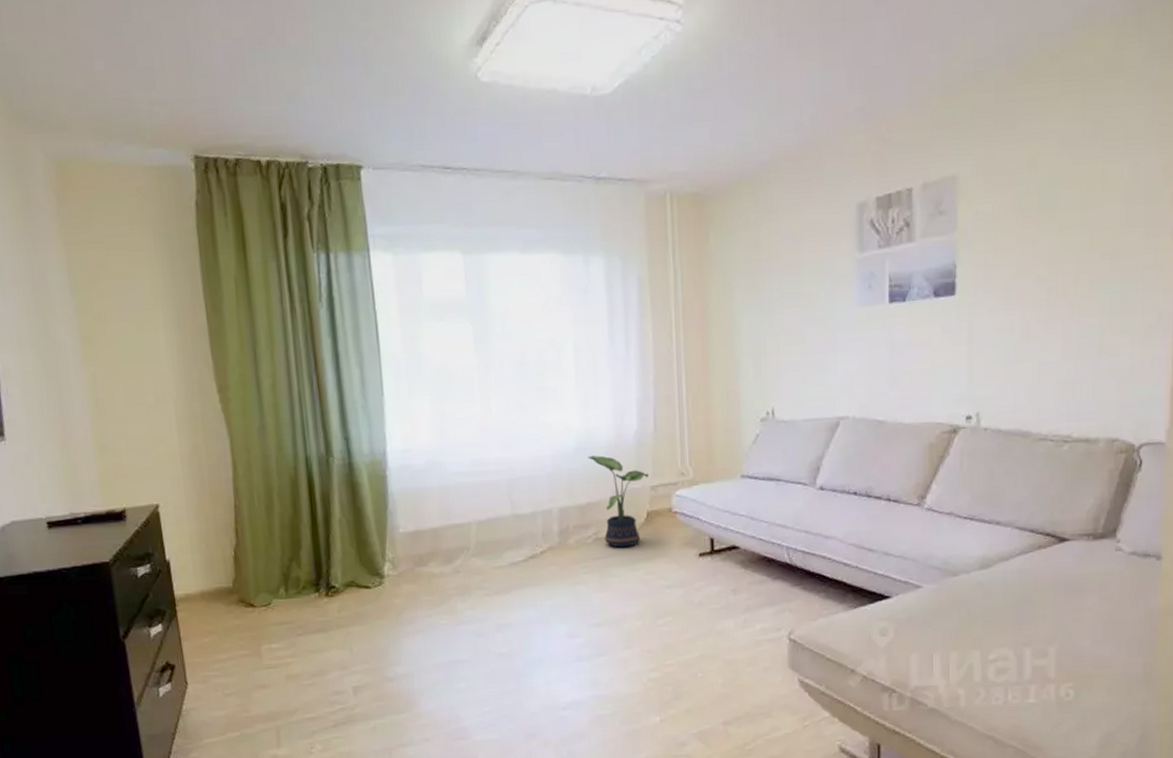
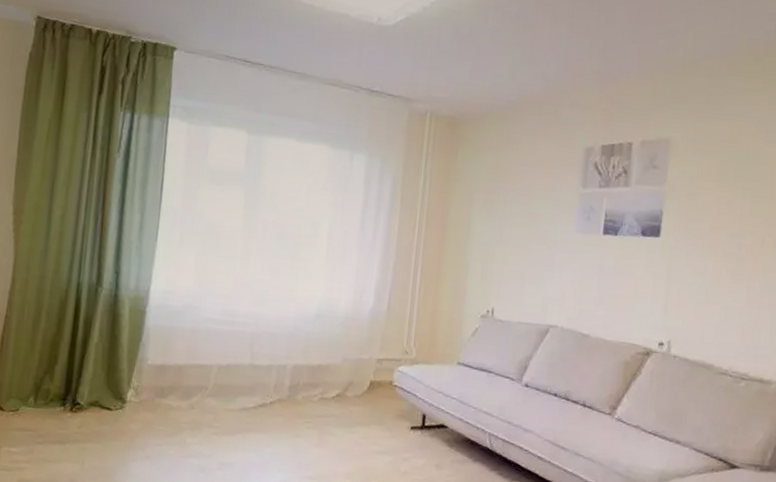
potted plant: present [587,455,649,548] -> none [325,323,377,411]

